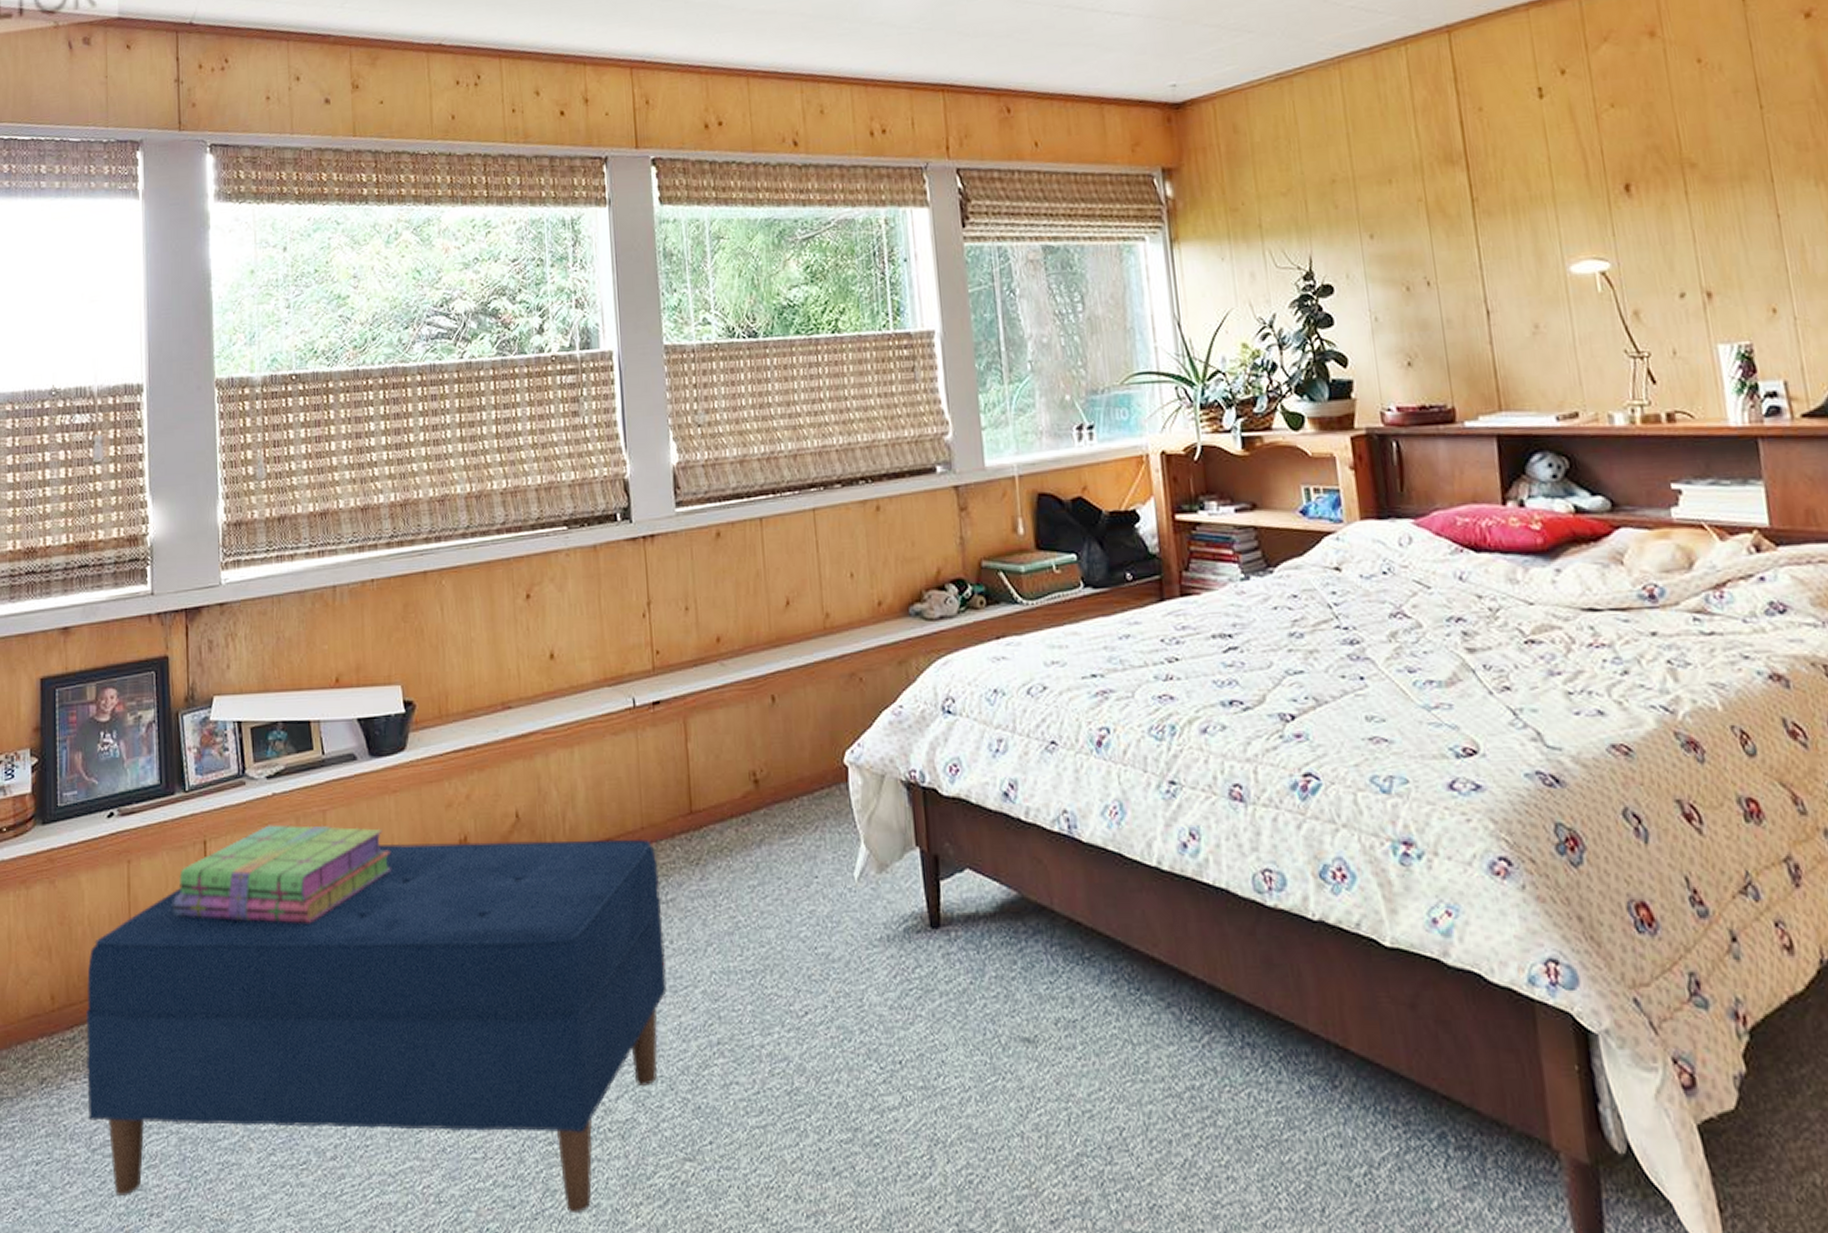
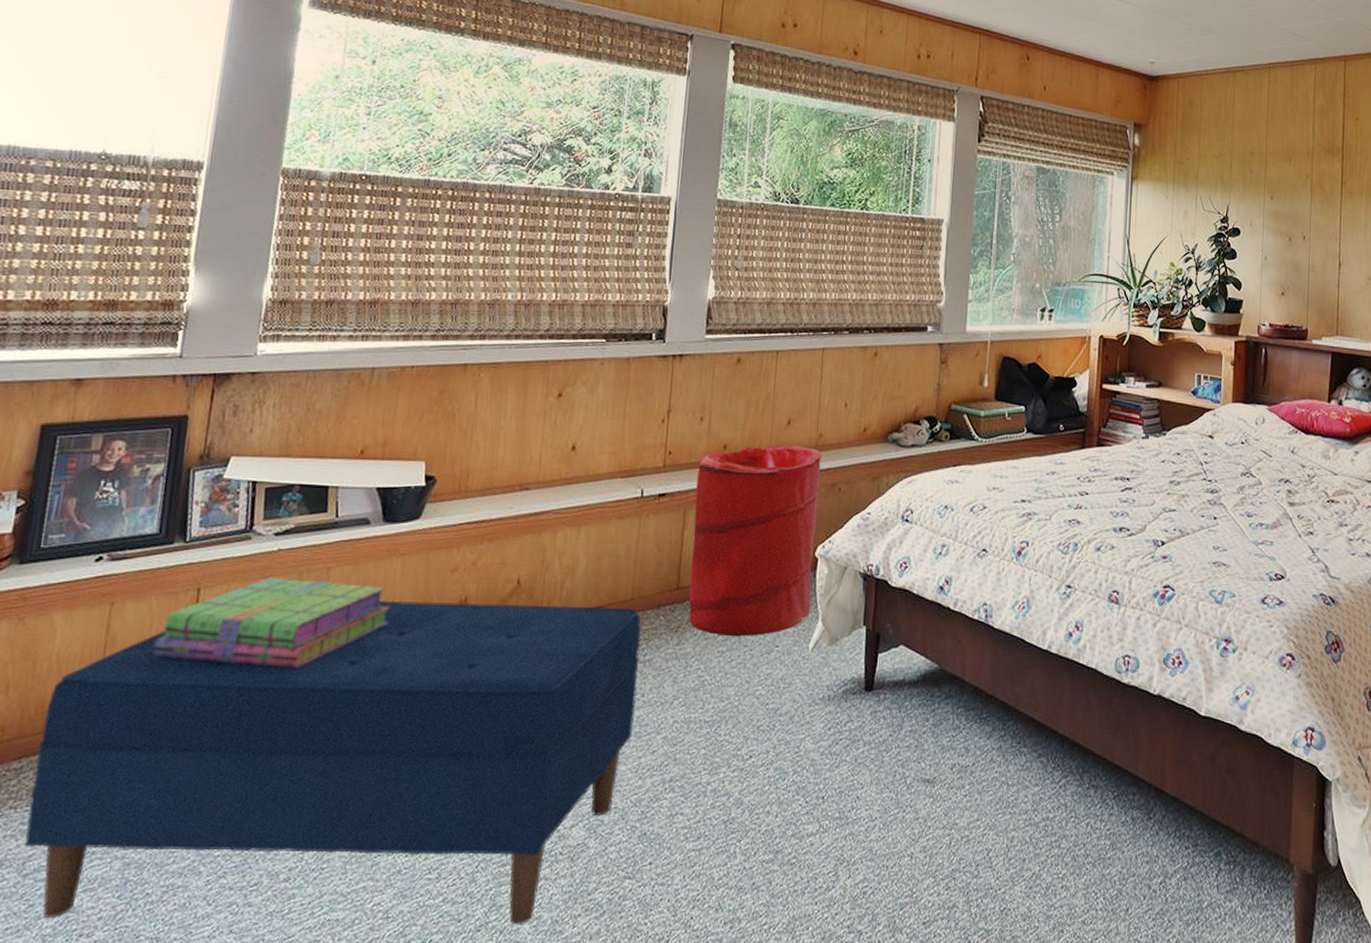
laundry hamper: none [691,629,849,867] -> present [689,444,822,636]

